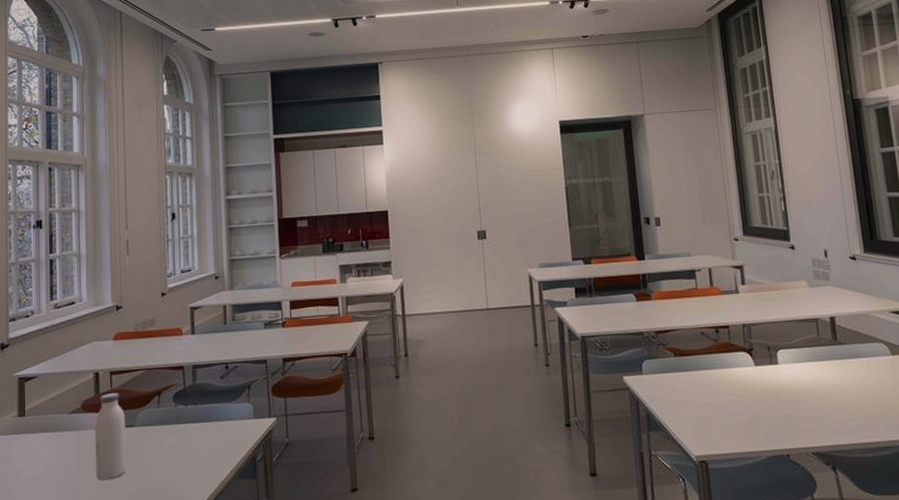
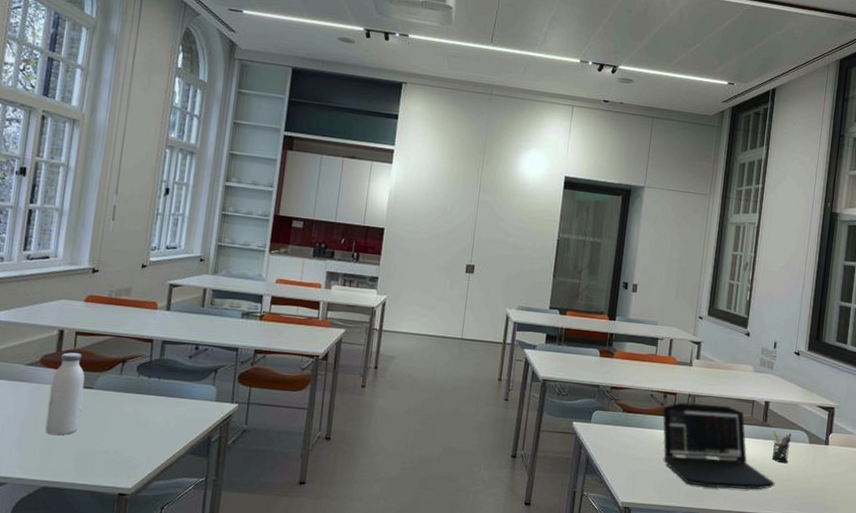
laptop: none [718,329,864,425] -> present [662,402,775,490]
pen holder: none [847,347,873,383] -> present [771,431,792,464]

